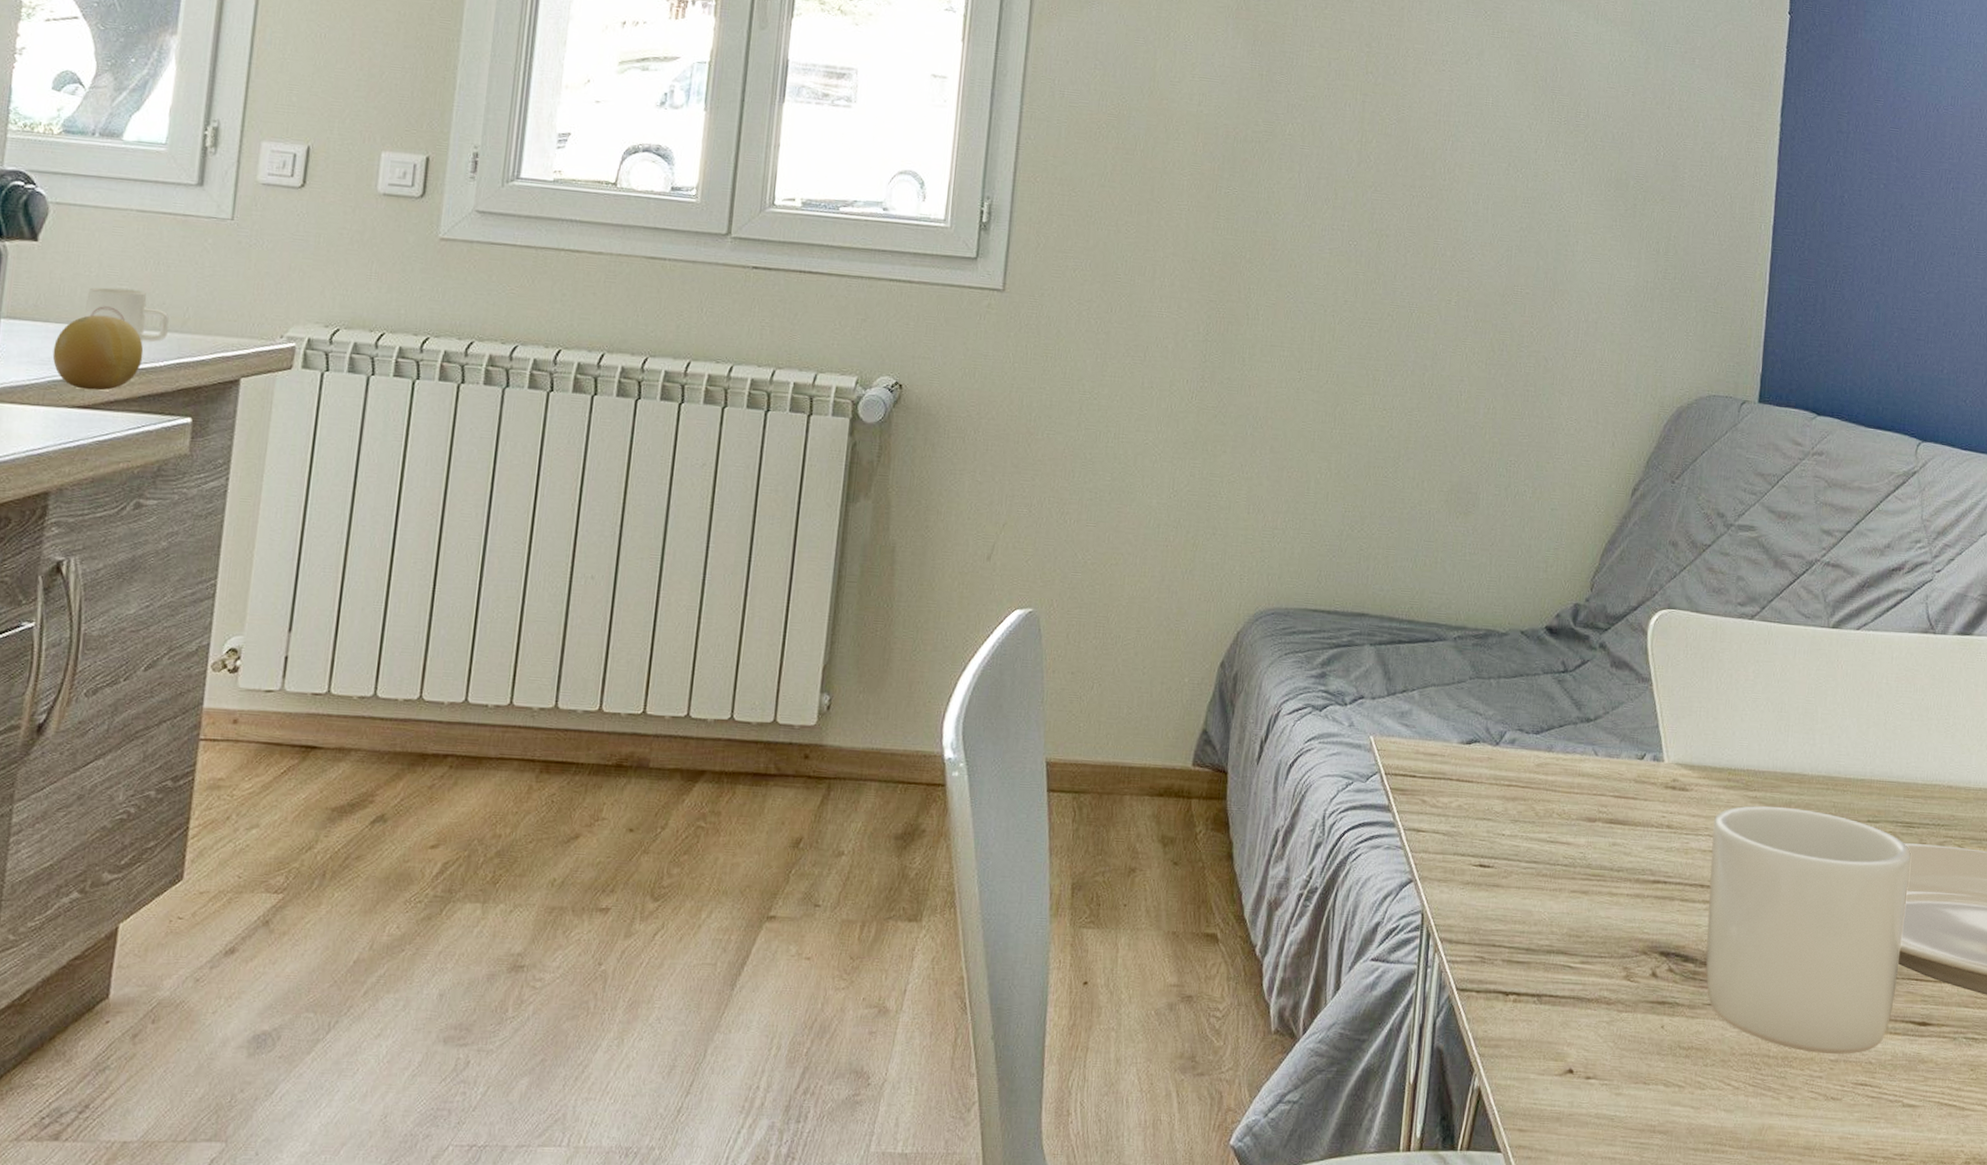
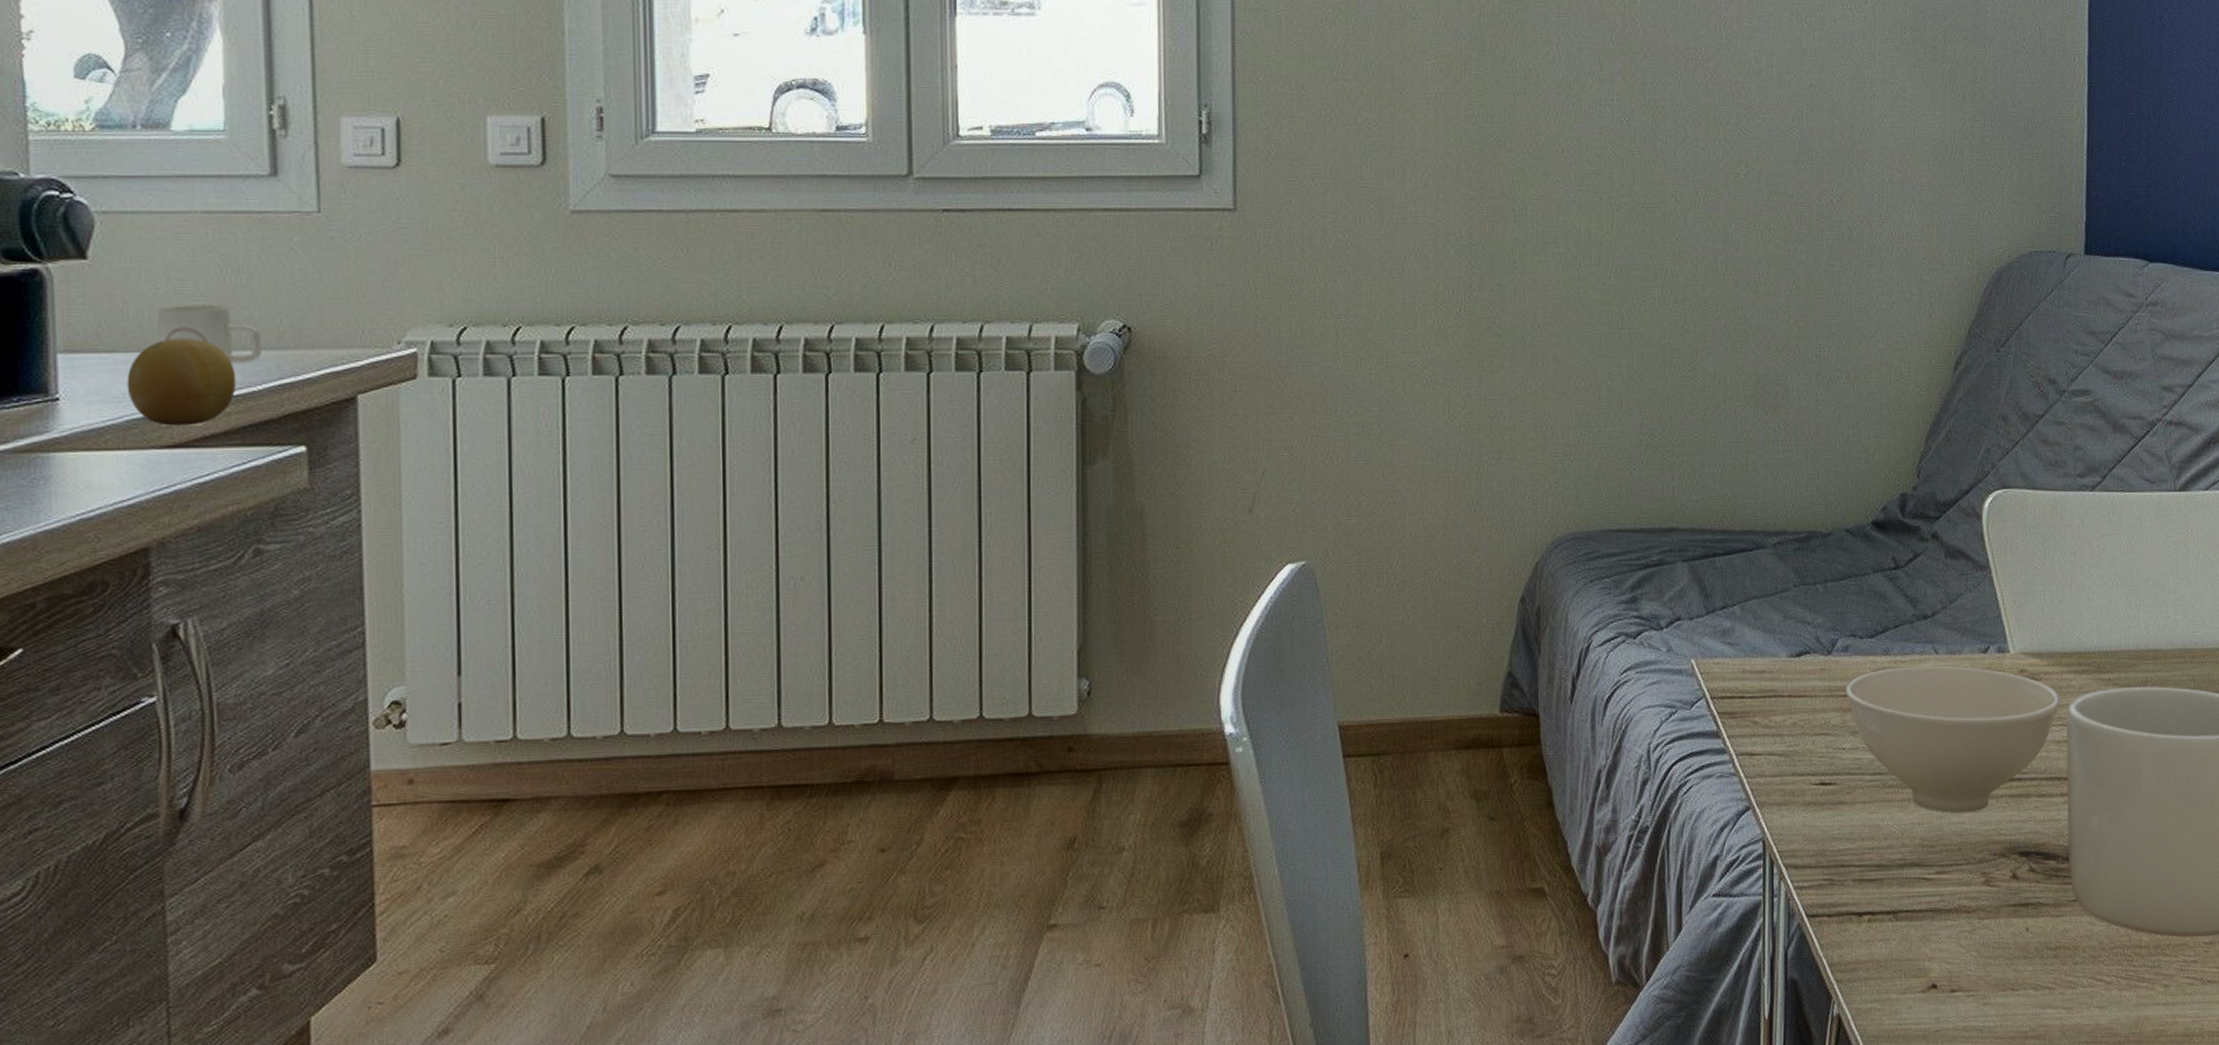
bowl: none [1508,764,1709,909] -> present [1844,665,2061,814]

